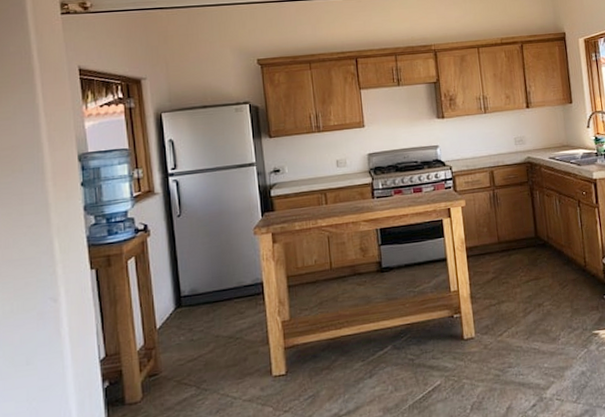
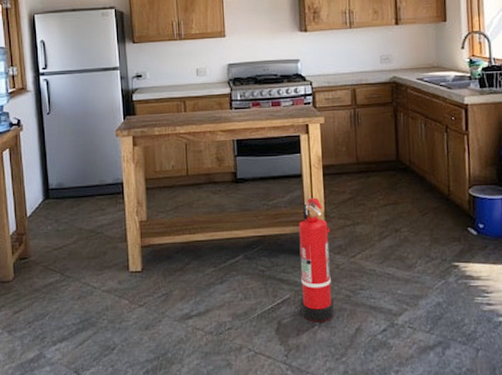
fire extinguisher: none [445,280,485,406] -> present [298,197,334,322]

